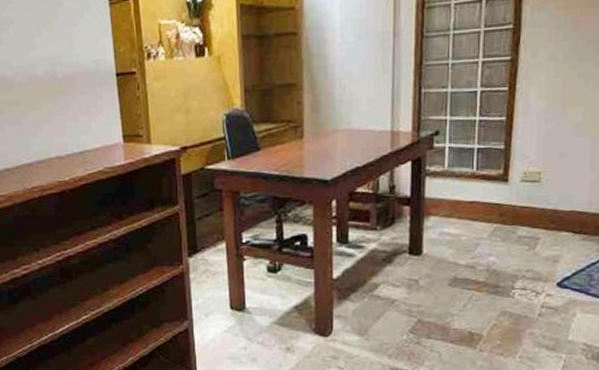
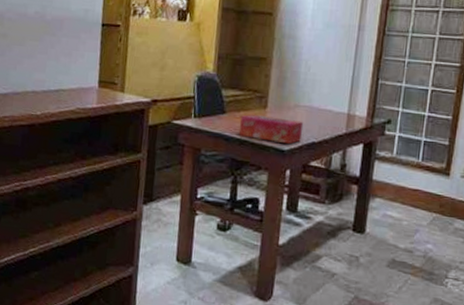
tissue box: none [276,145,345,174] -> present [238,114,304,145]

